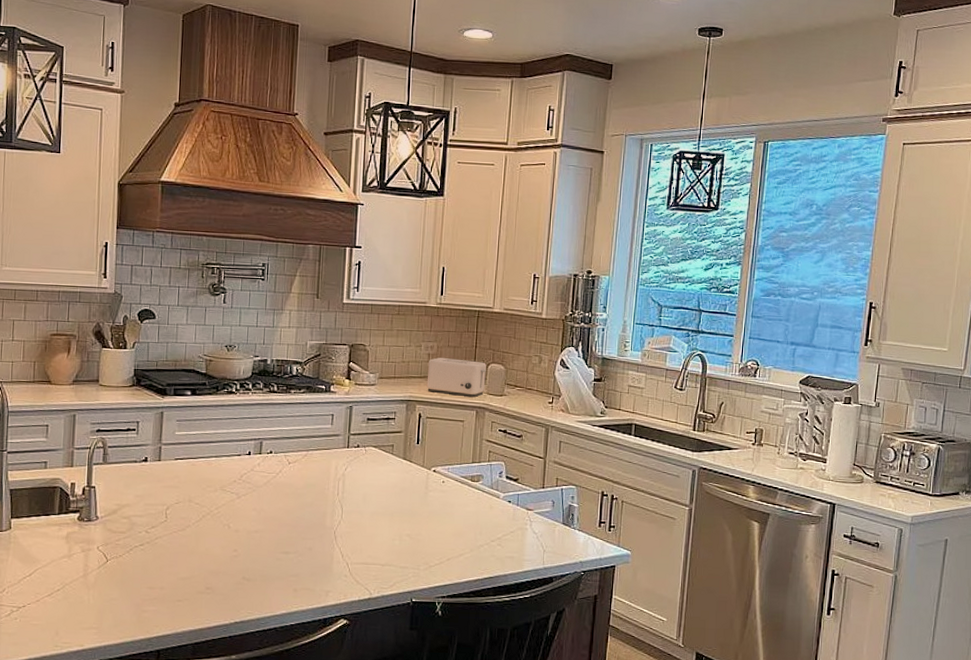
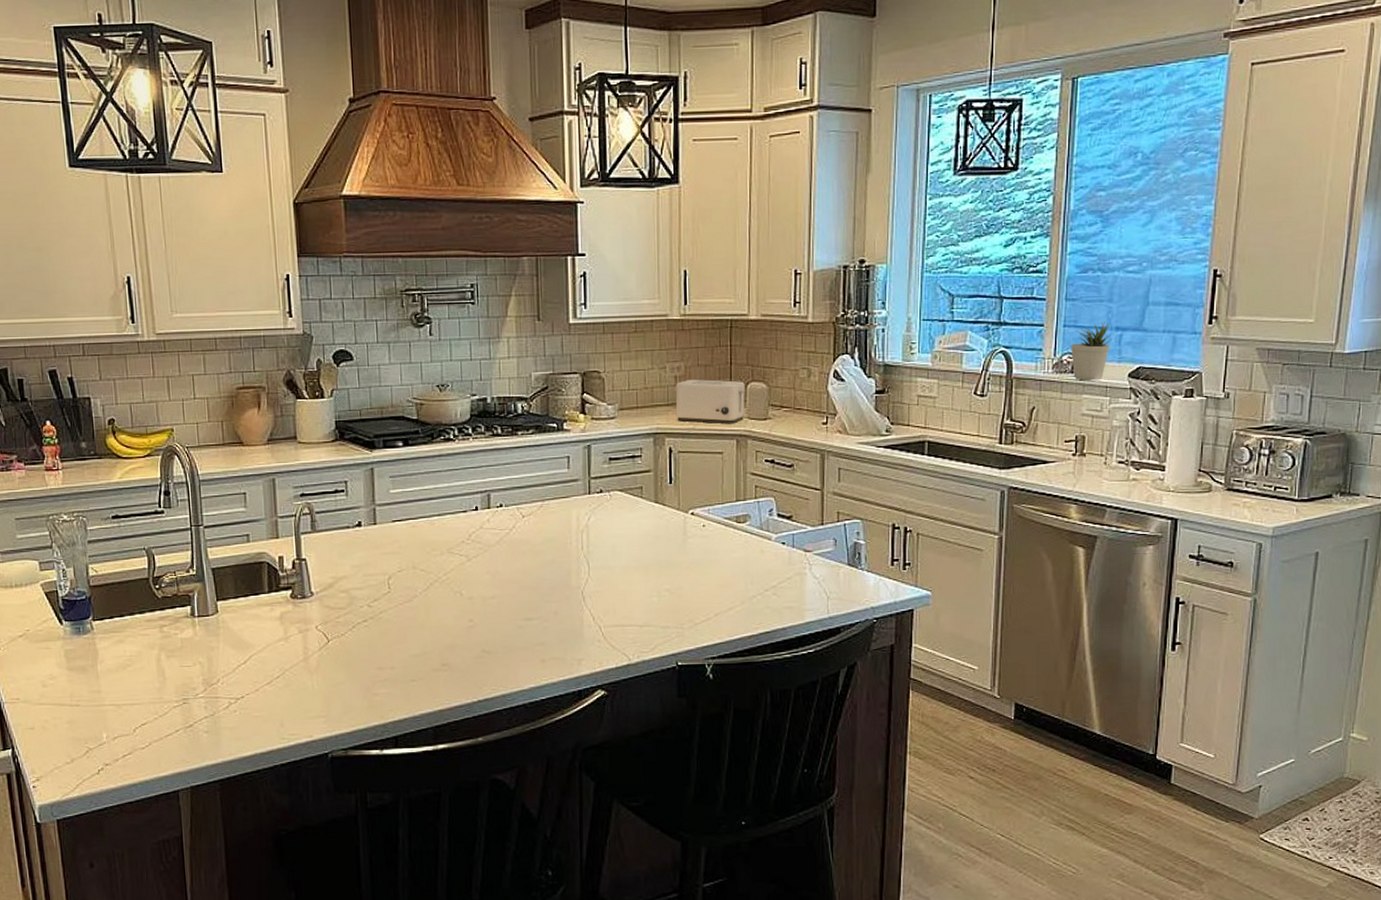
potted plant: none [754,336,787,385] -> present [1071,321,1112,381]

